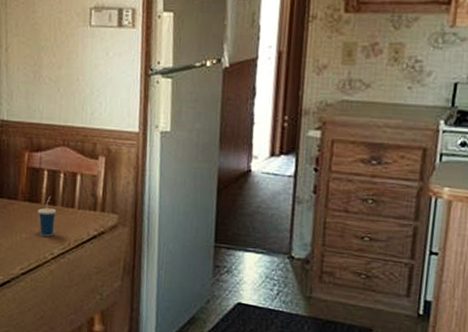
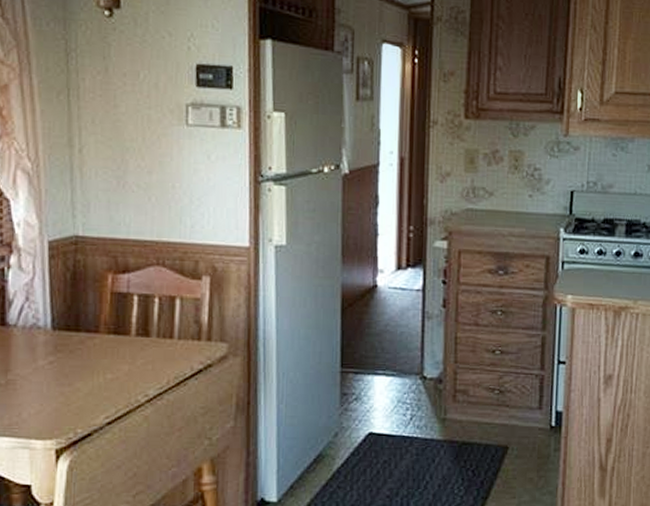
cup: present [37,195,57,237] -> none [126,325,151,375]

